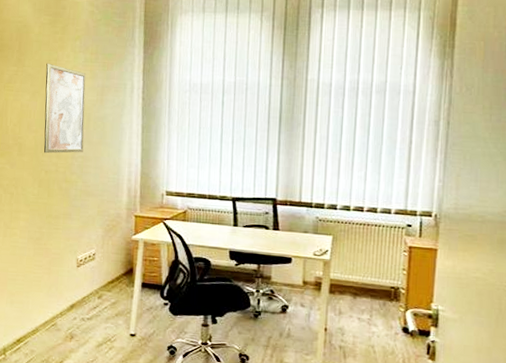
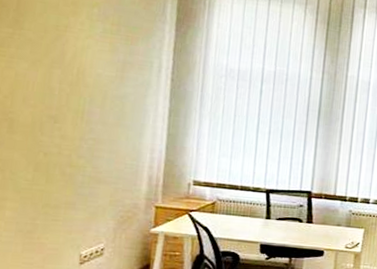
wall art: present [43,63,86,154] -> none [43,28,104,134]

